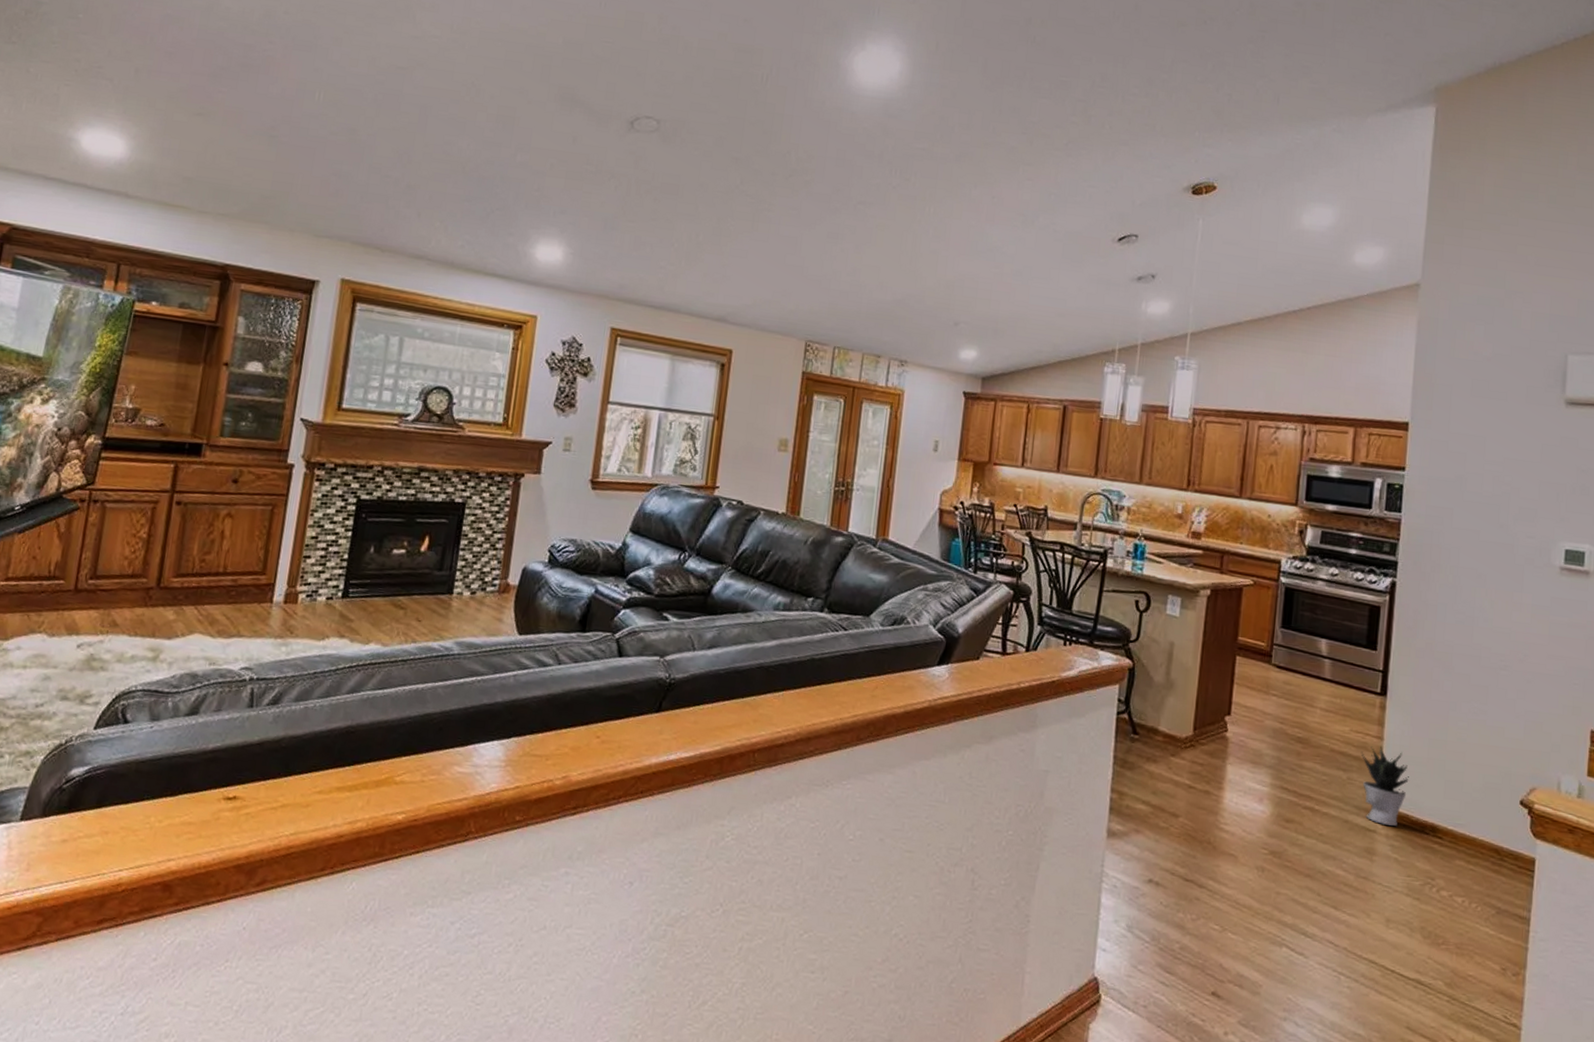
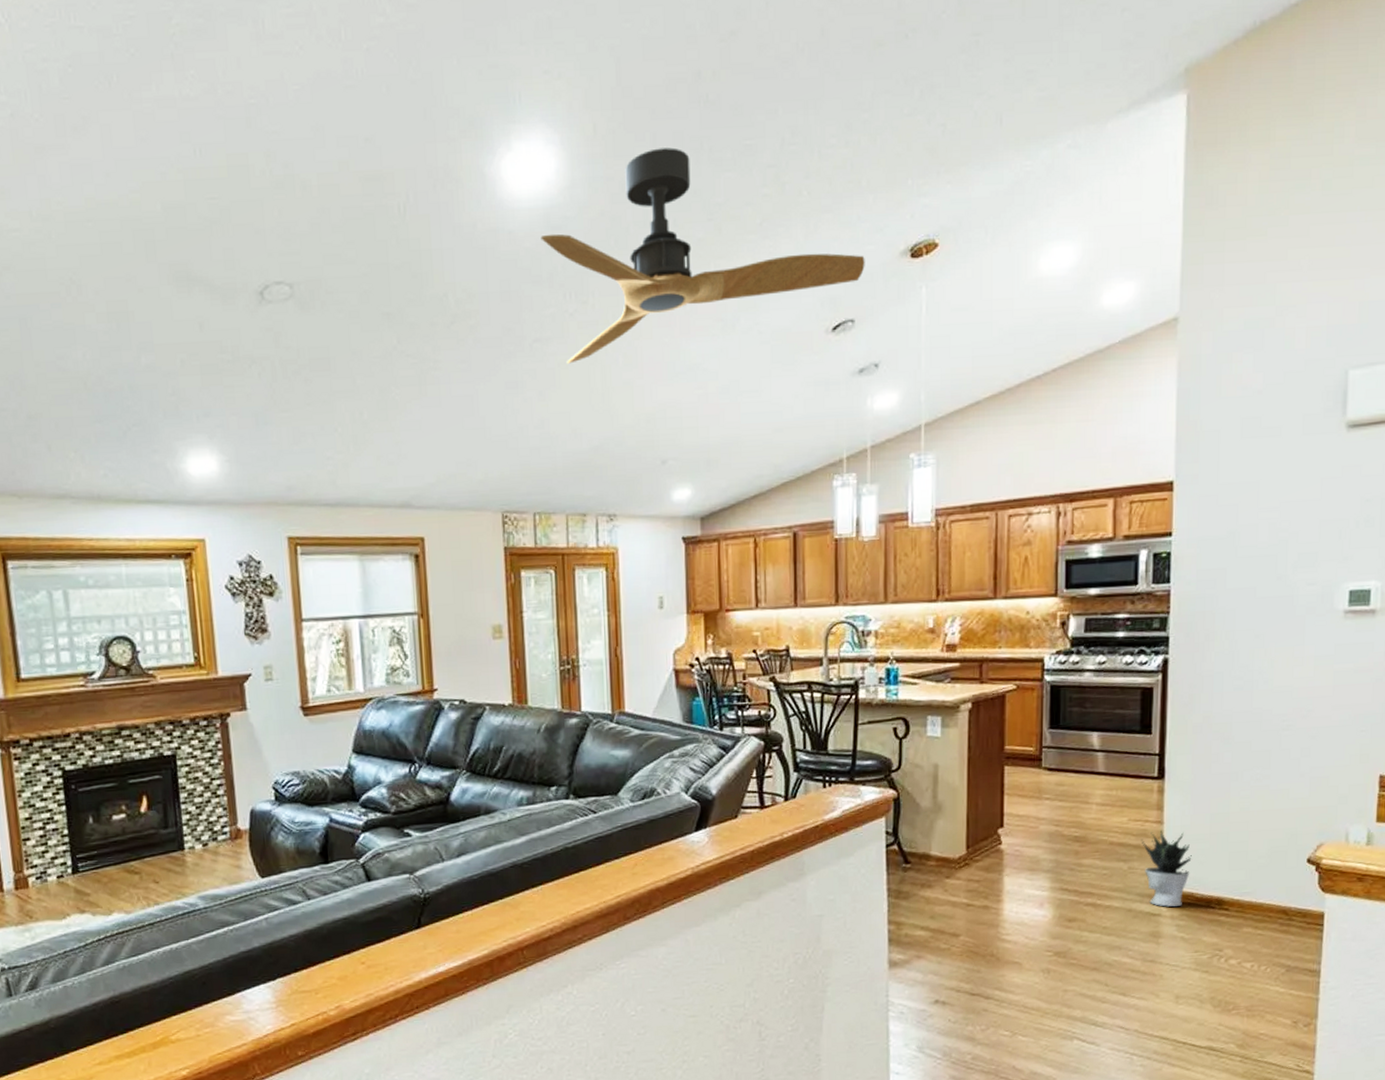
ceiling fan: none [878,70,1153,227] -> present [540,147,865,364]

